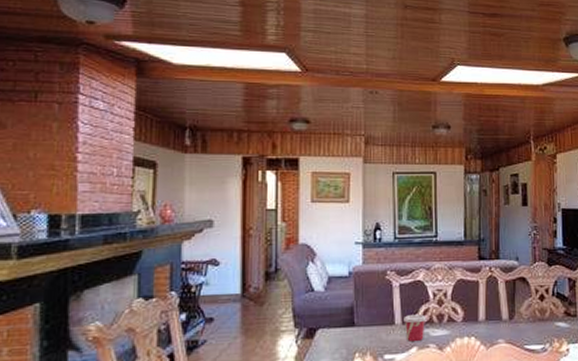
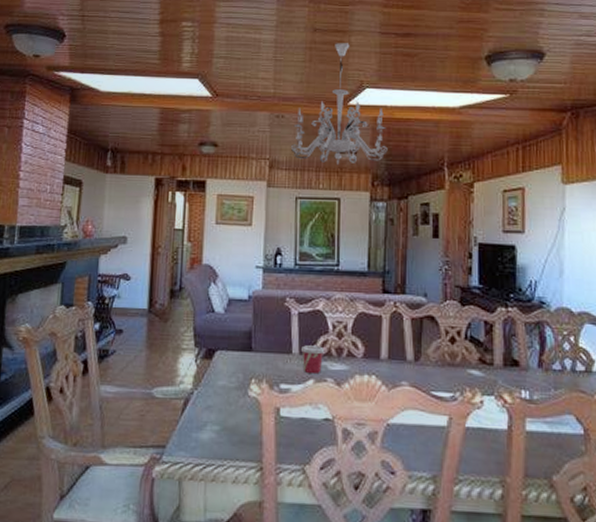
chandelier: none [386,20,479,141] -> present [291,43,388,166]

